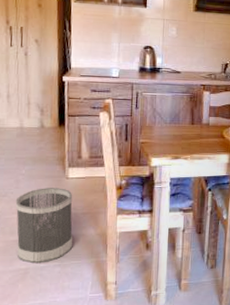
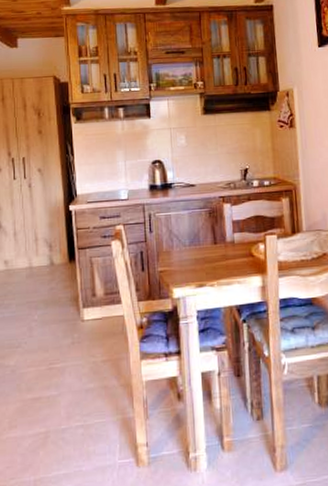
wastebasket: present [15,188,73,264] -> none [30,332,95,426]

